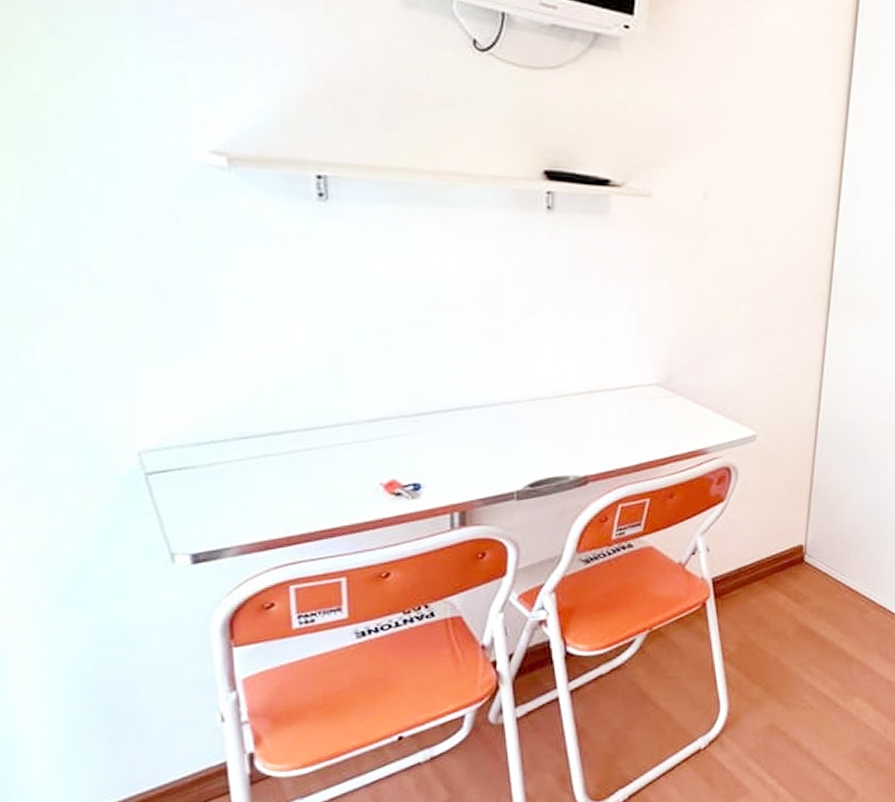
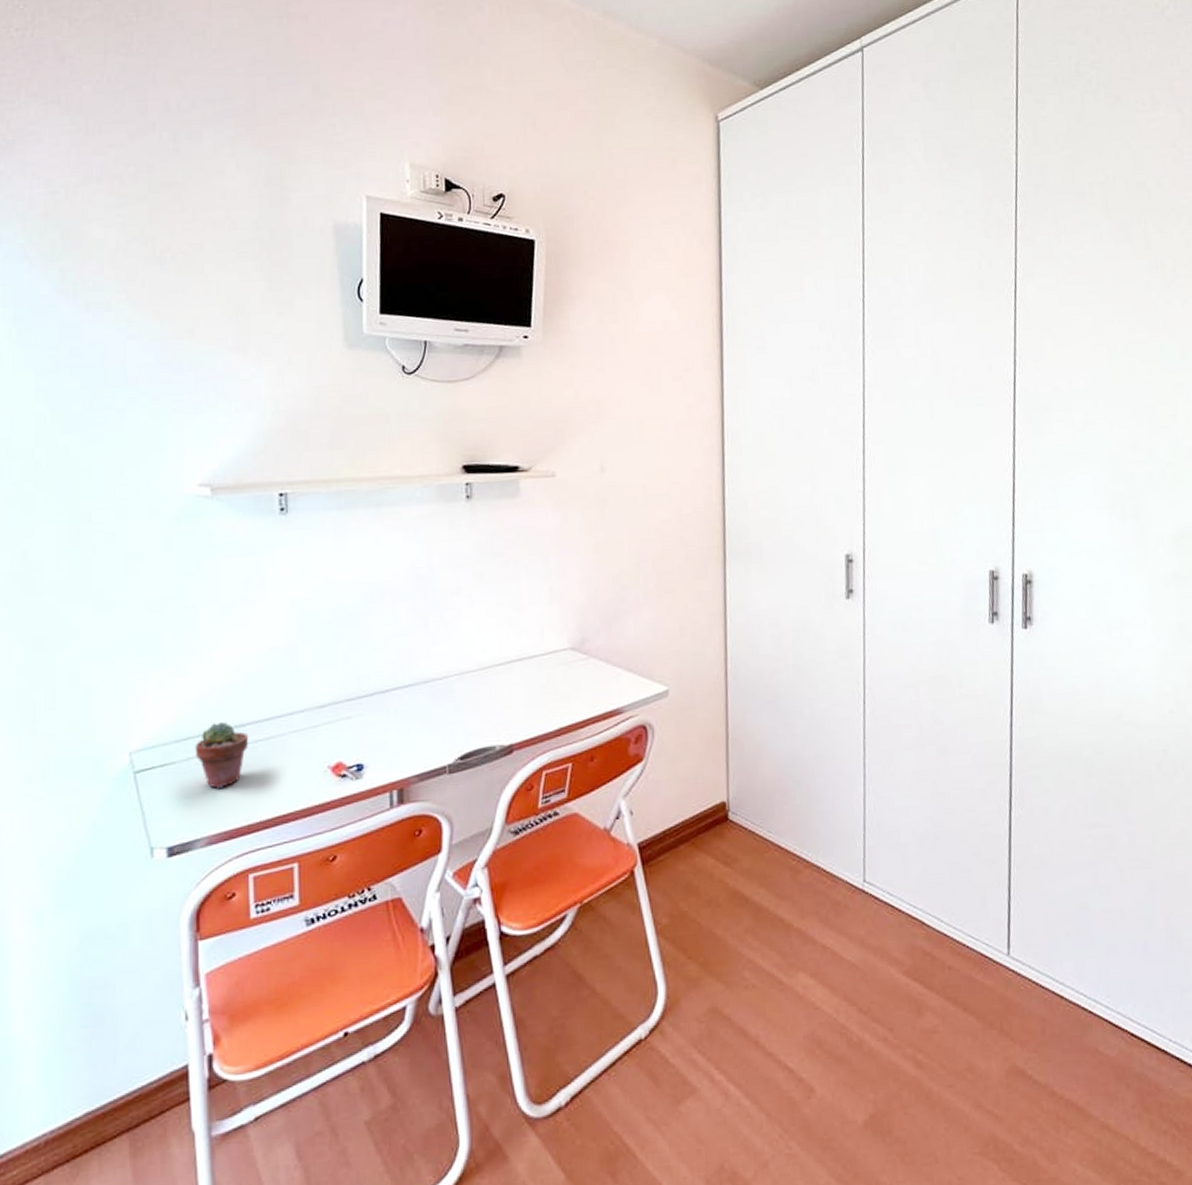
potted succulent: none [219,428,286,497] -> present [195,722,249,788]

